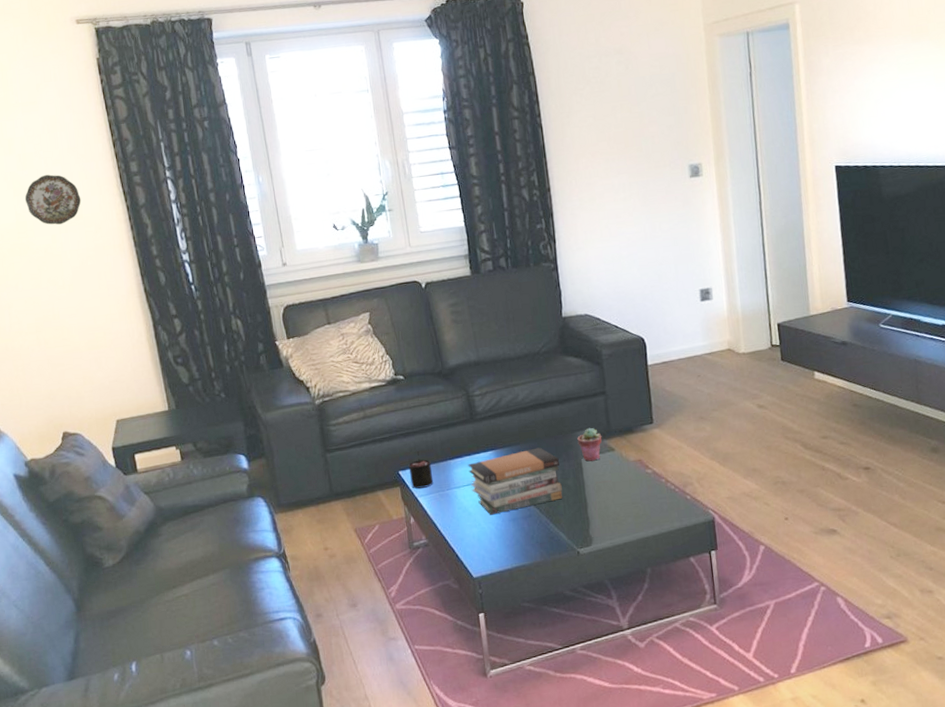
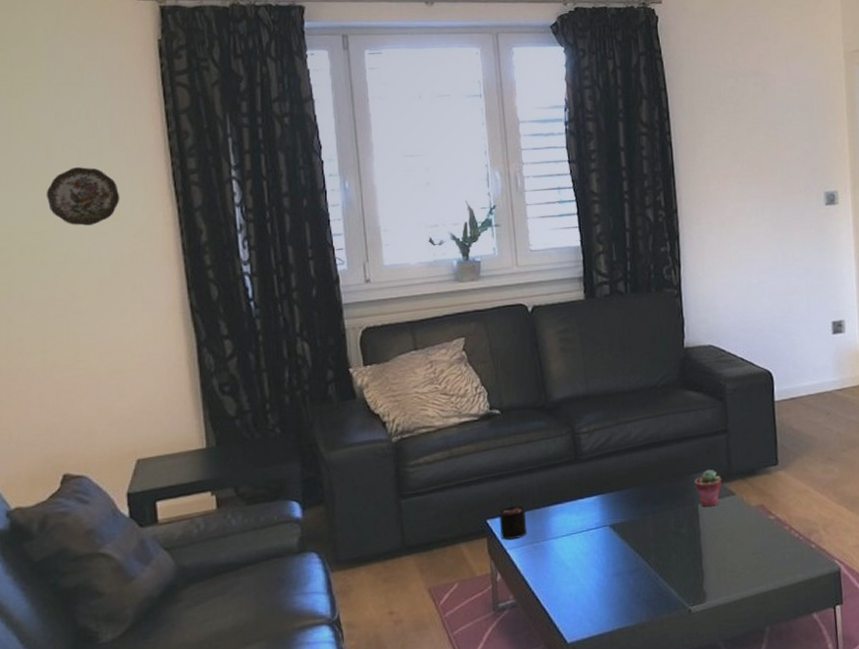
book stack: present [468,447,562,515] -> none [568,491,675,570]

